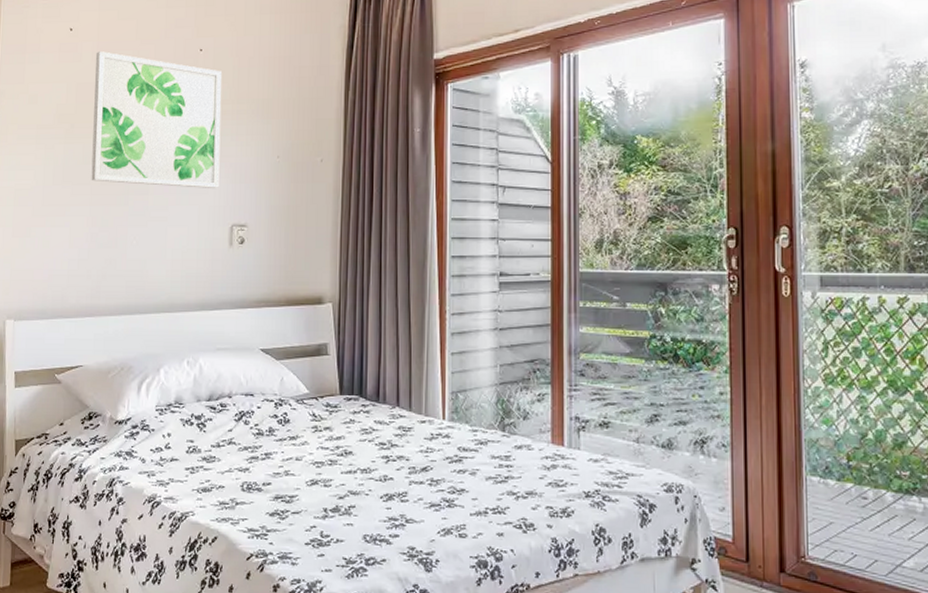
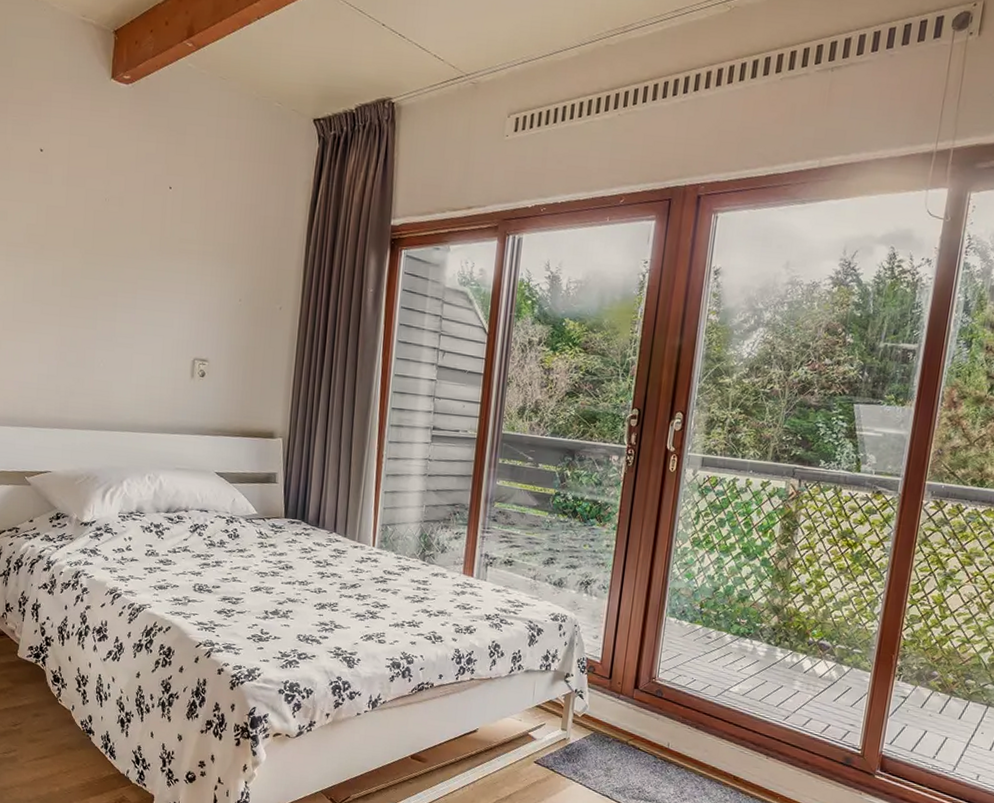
wall art: present [91,51,222,188] -> none [60,176,190,323]

